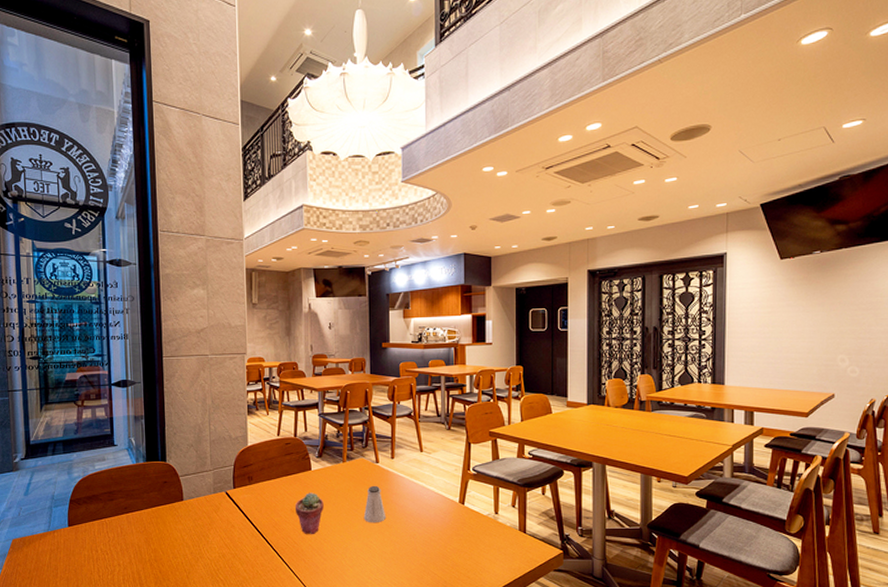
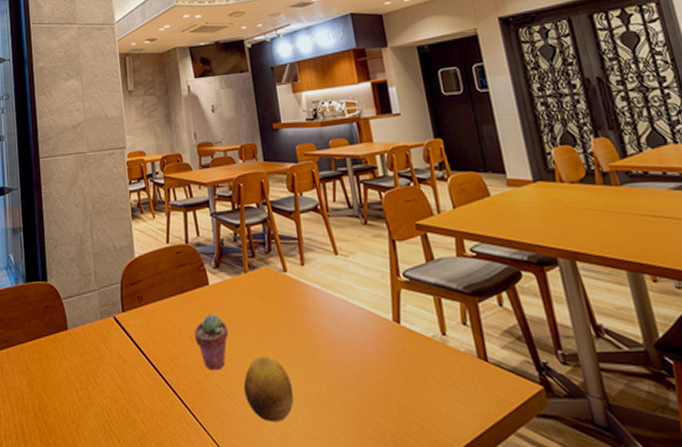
fruit: none [332,526,372,572] -> present [243,357,294,422]
saltshaker: present [363,485,387,523] -> none [277,301,305,353]

